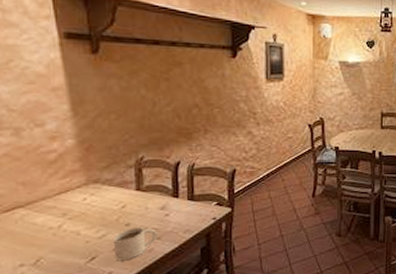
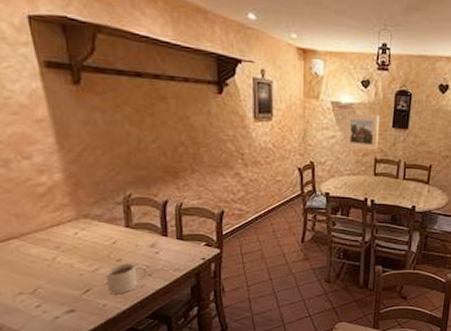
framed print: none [352,71,384,105] -> present [344,113,379,150]

